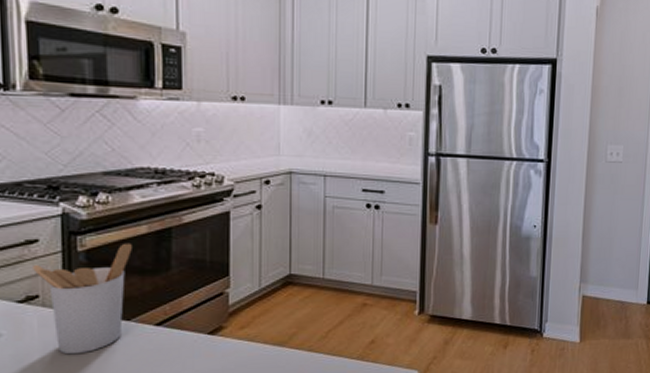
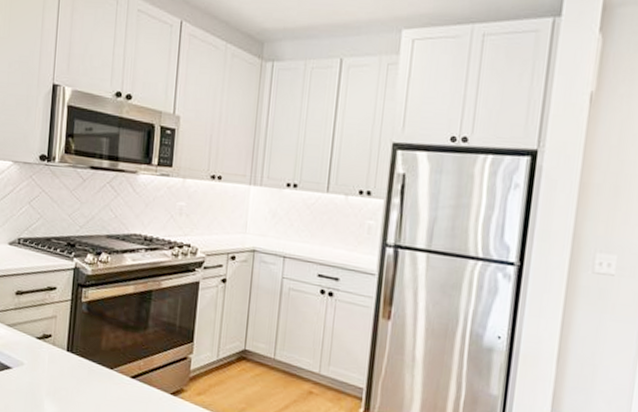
utensil holder: present [33,243,132,355] -> none [50,299,121,392]

